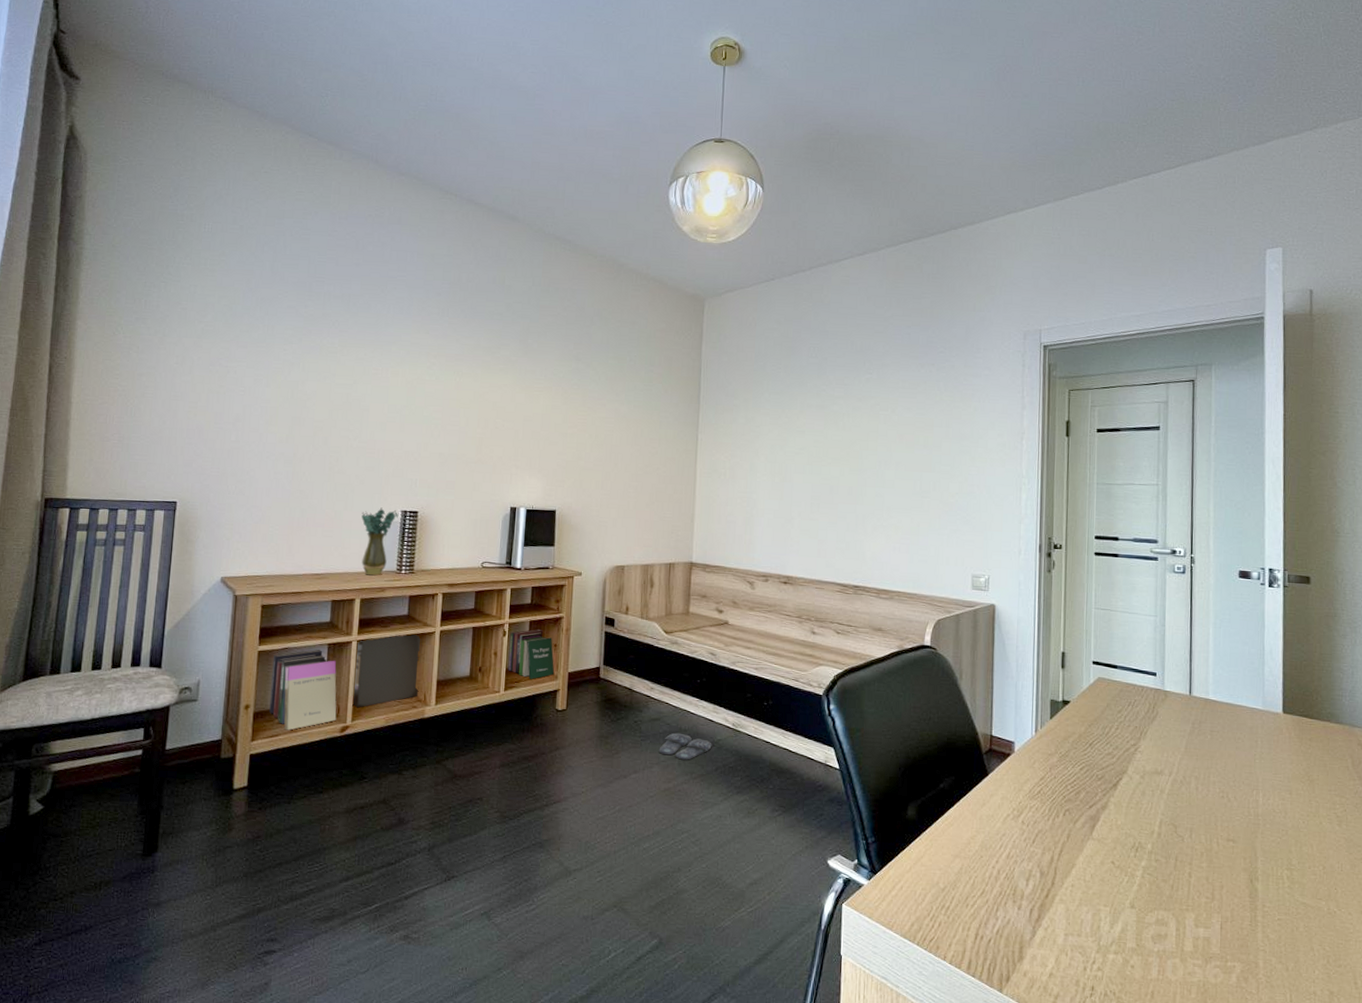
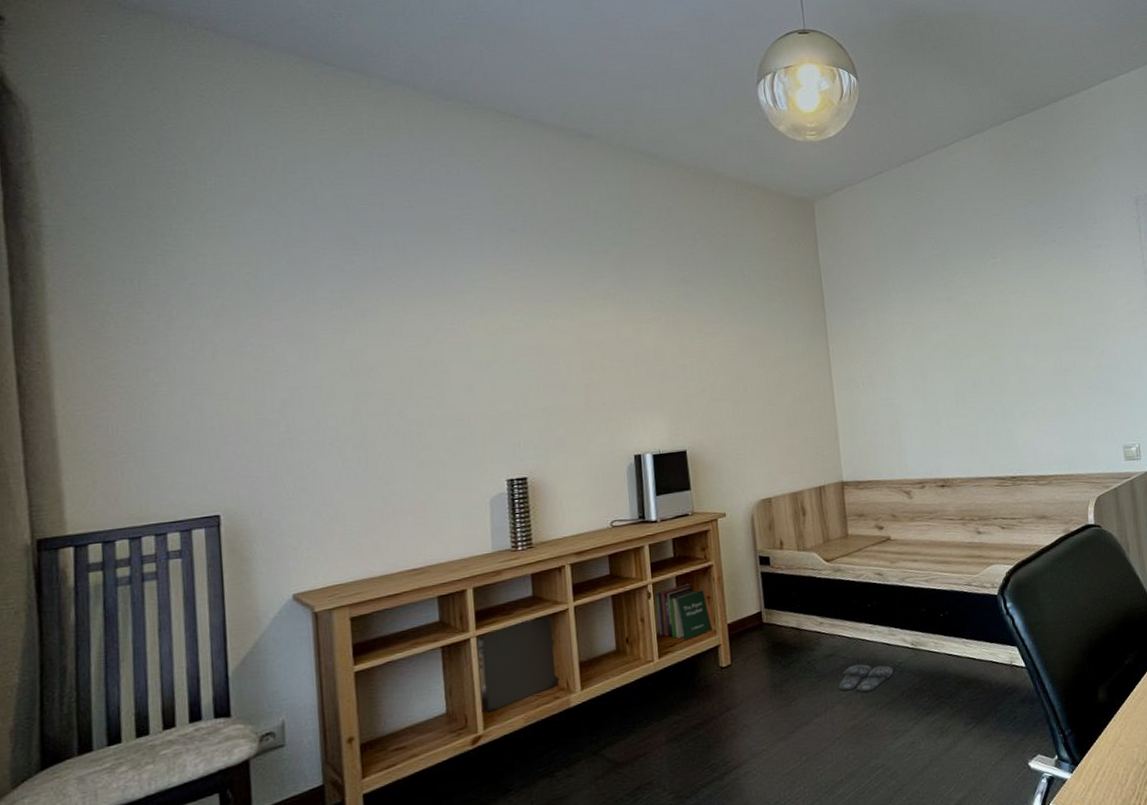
books: present [269,649,337,731] -> none [375,655,465,757]
vase: present [361,507,398,576] -> none [459,479,504,560]

